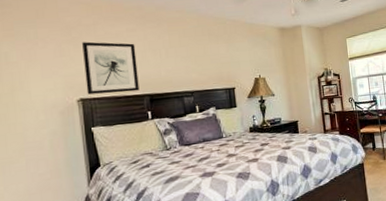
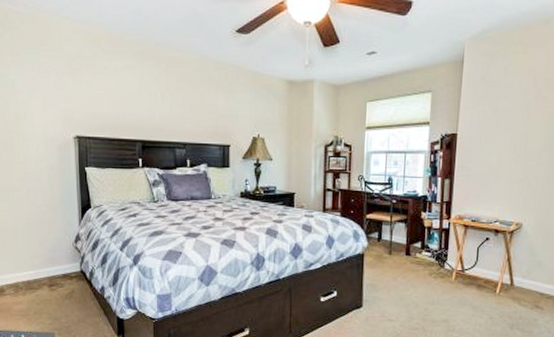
wall art: present [82,41,140,95] -> none [81,75,133,135]

